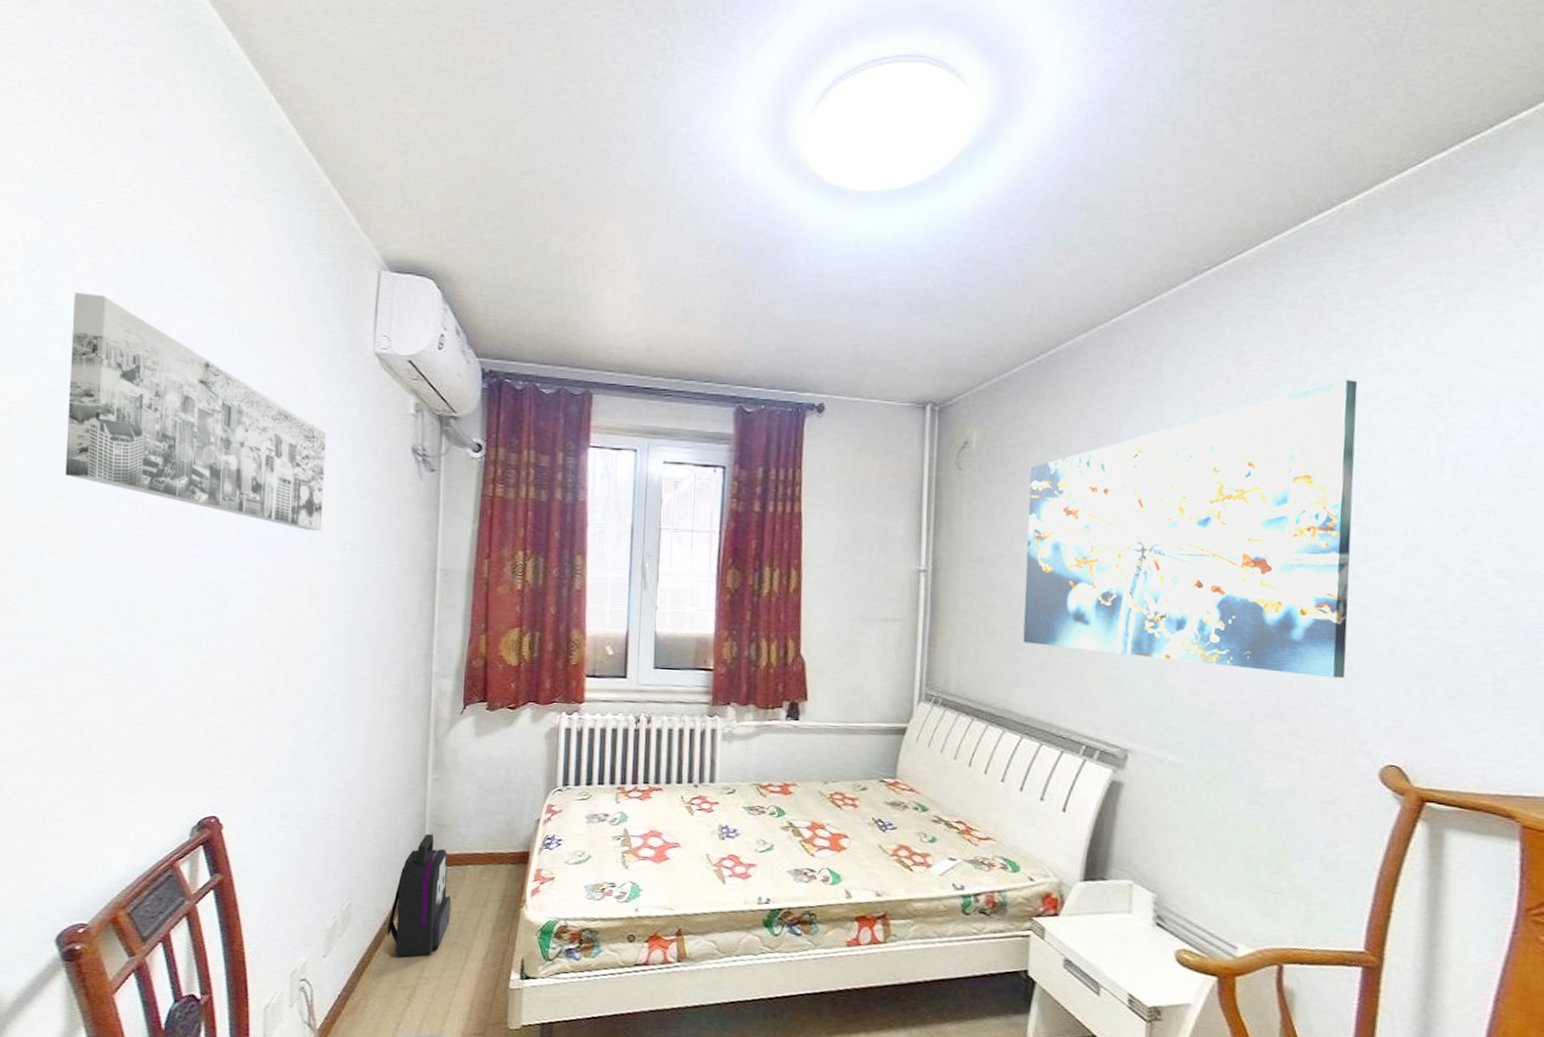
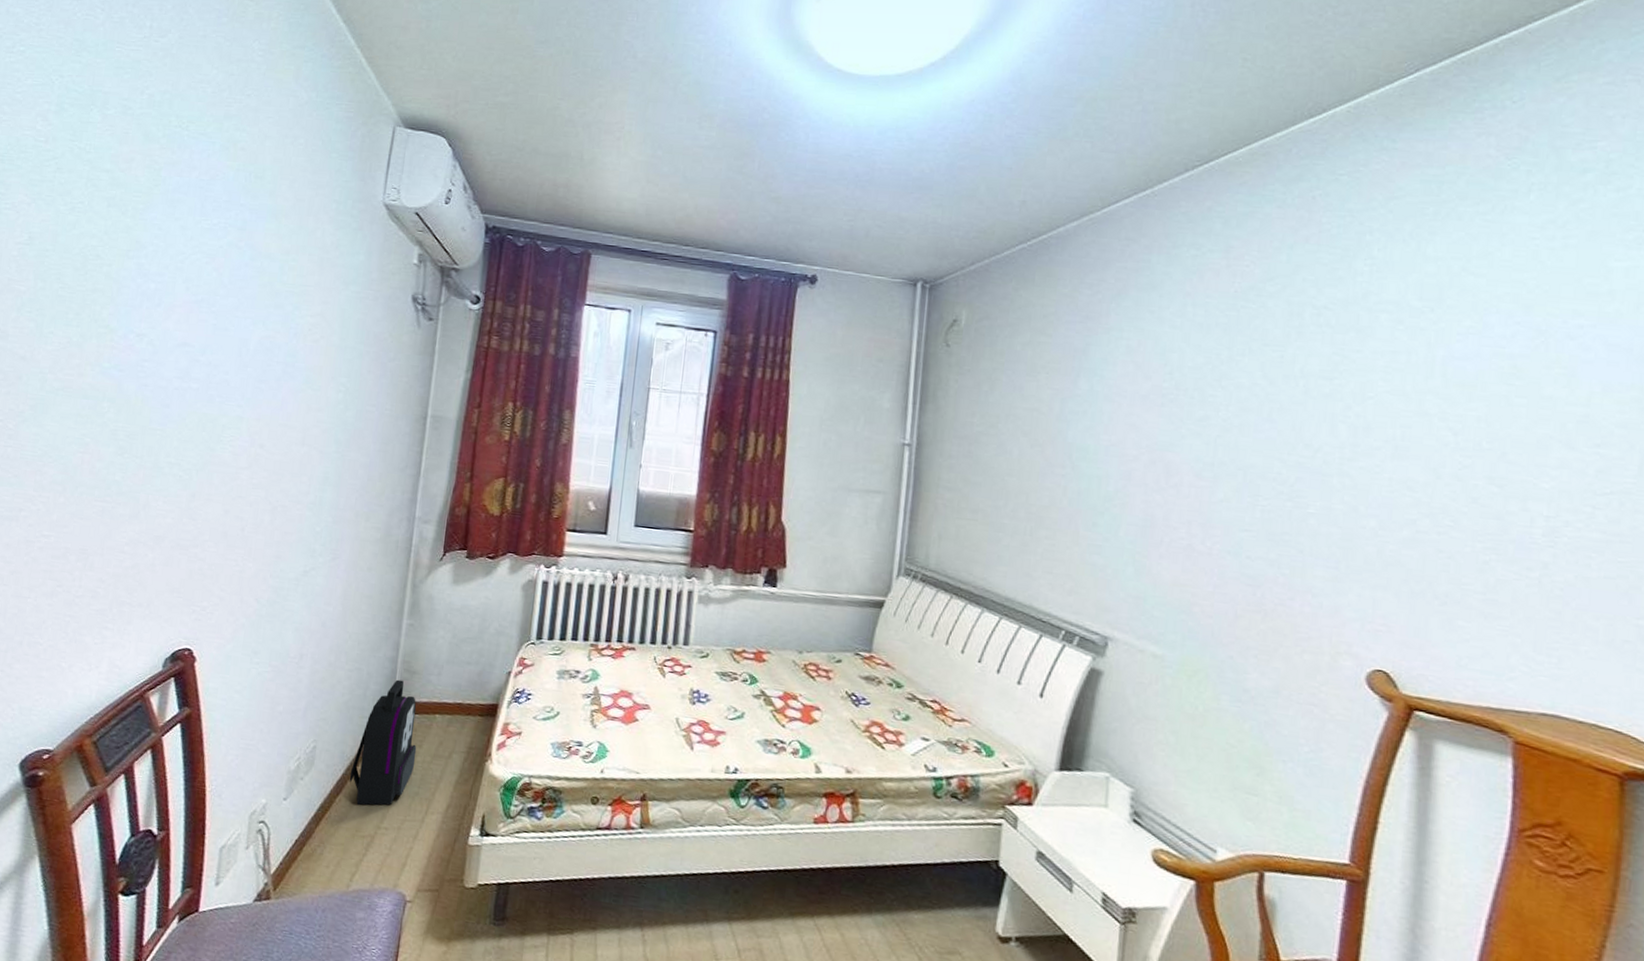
wall art: present [65,292,327,531] -> none [77,132,331,372]
wall art: present [1023,380,1358,679] -> none [1005,280,1347,578]

